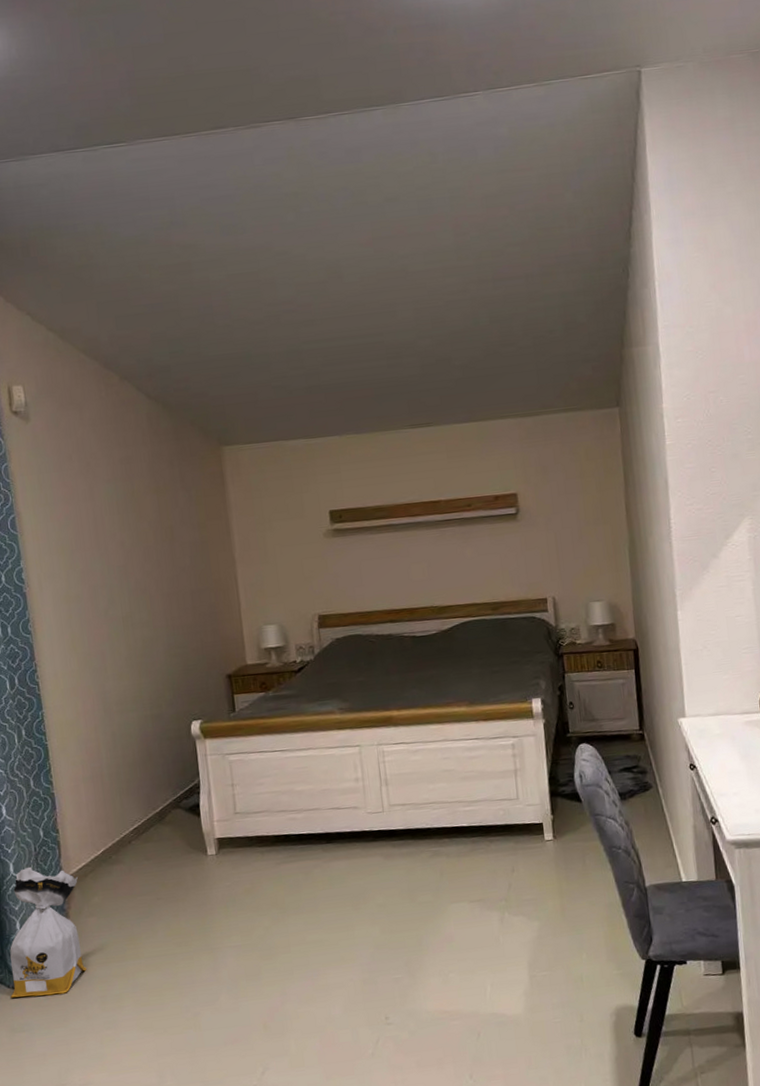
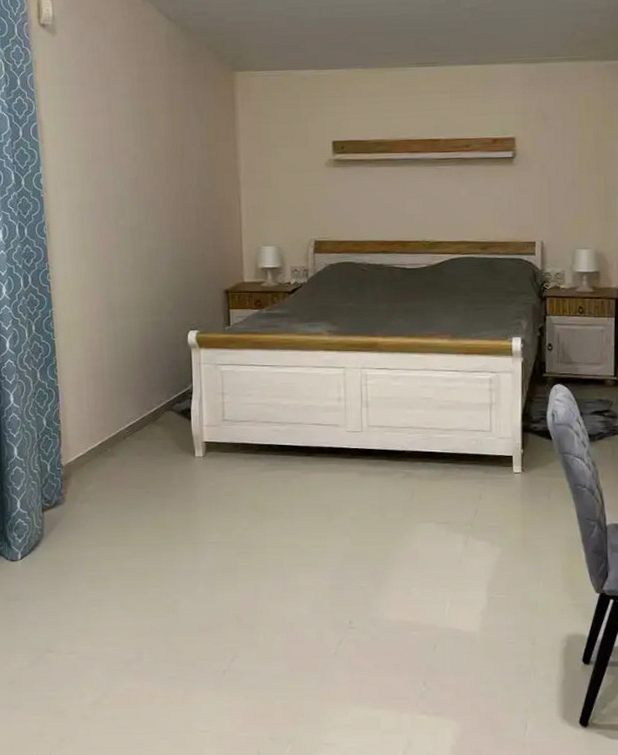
bag: present [9,866,87,998] -> none [8,451,78,570]

